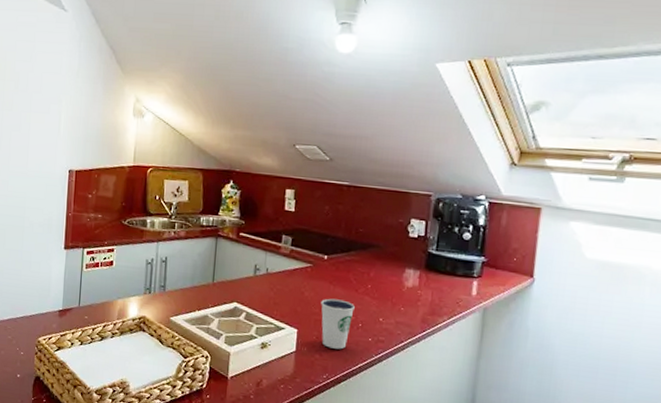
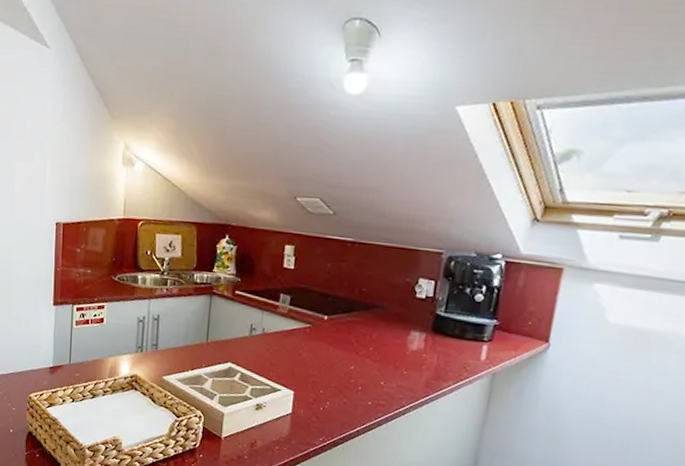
dixie cup: present [321,298,355,350] -> none [319,360,355,413]

